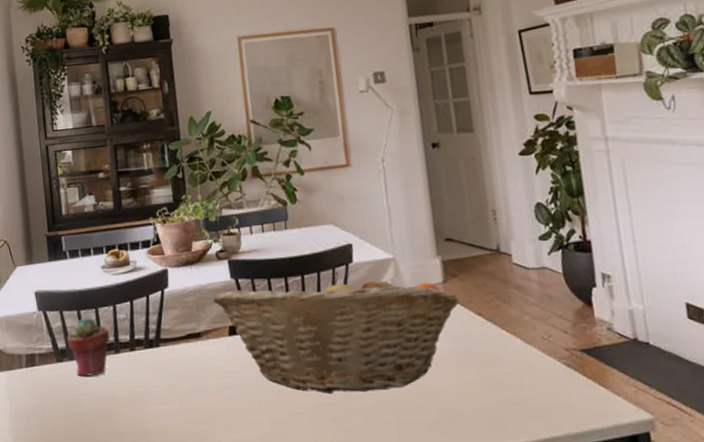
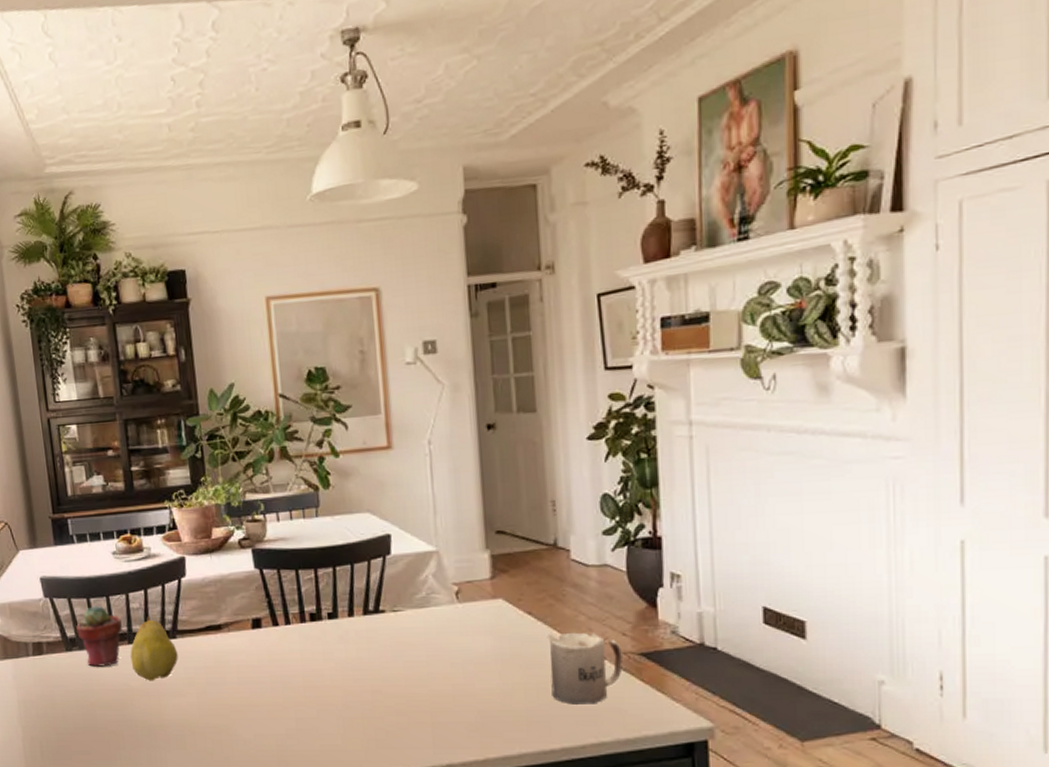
fruit: none [116,326,161,389] -> present [130,616,178,681]
fruit basket: present [213,271,460,393] -> none [235,563,509,691]
mug: none [496,331,567,401] -> present [547,632,624,705]

